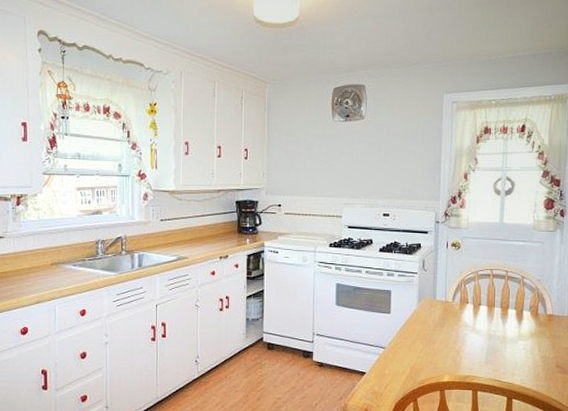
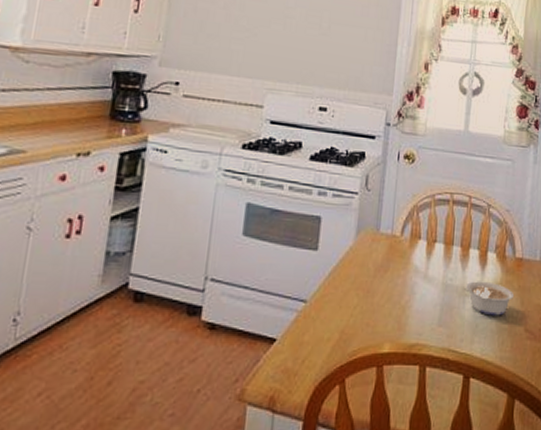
legume: none [504,332,546,356] -> present [463,281,513,316]

